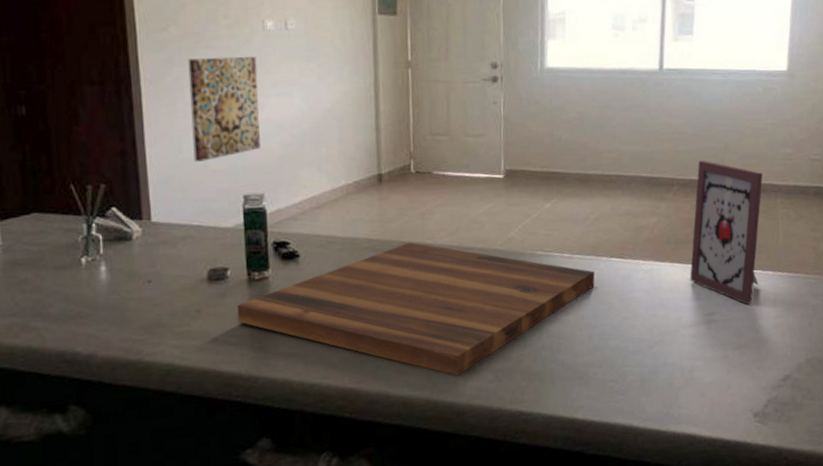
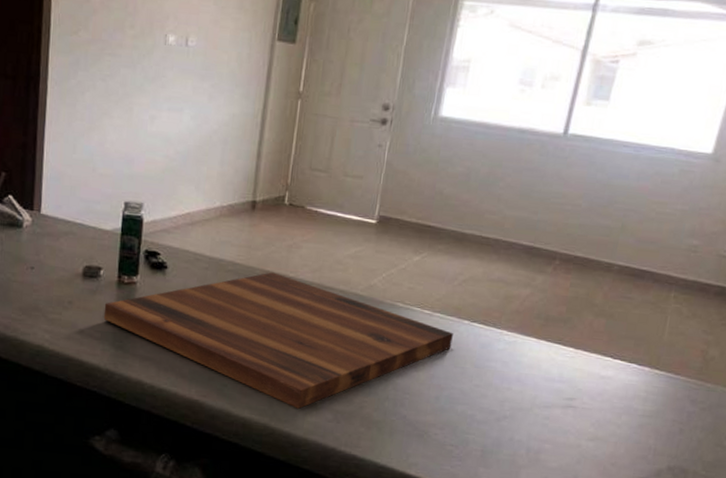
wall art: present [188,56,261,162] -> none [85,64,155,165]
picture frame: present [690,160,763,305] -> none [554,237,660,397]

